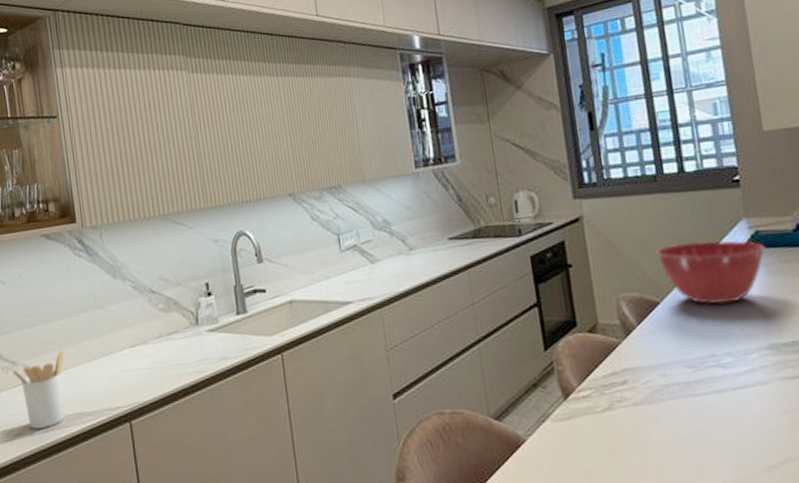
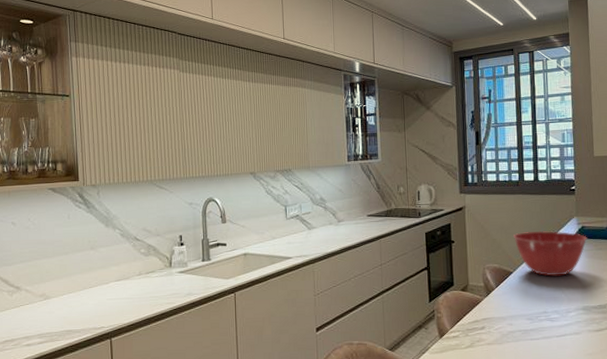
utensil holder: present [12,349,65,429] -> none [16,280,61,341]

